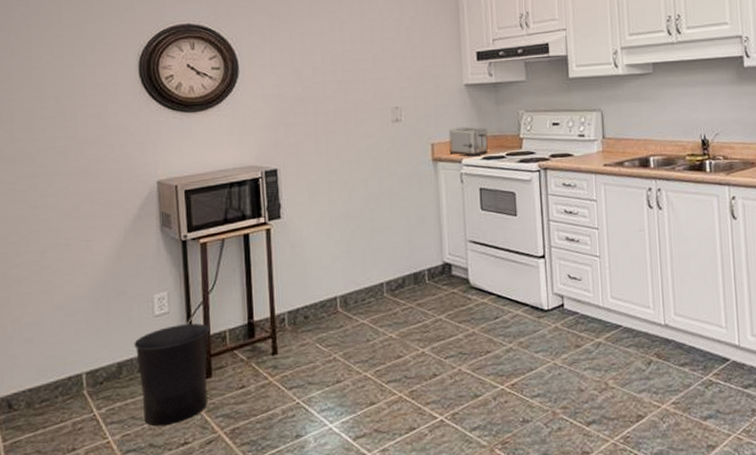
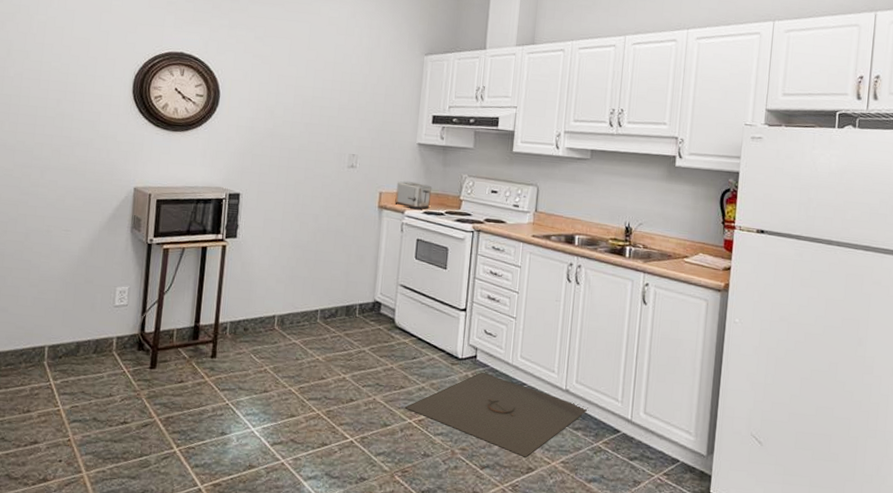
waste bin: present [134,323,209,426] -> none [92,317,160,404]
floor mat: none [494,321,693,405] -> present [404,372,589,458]

